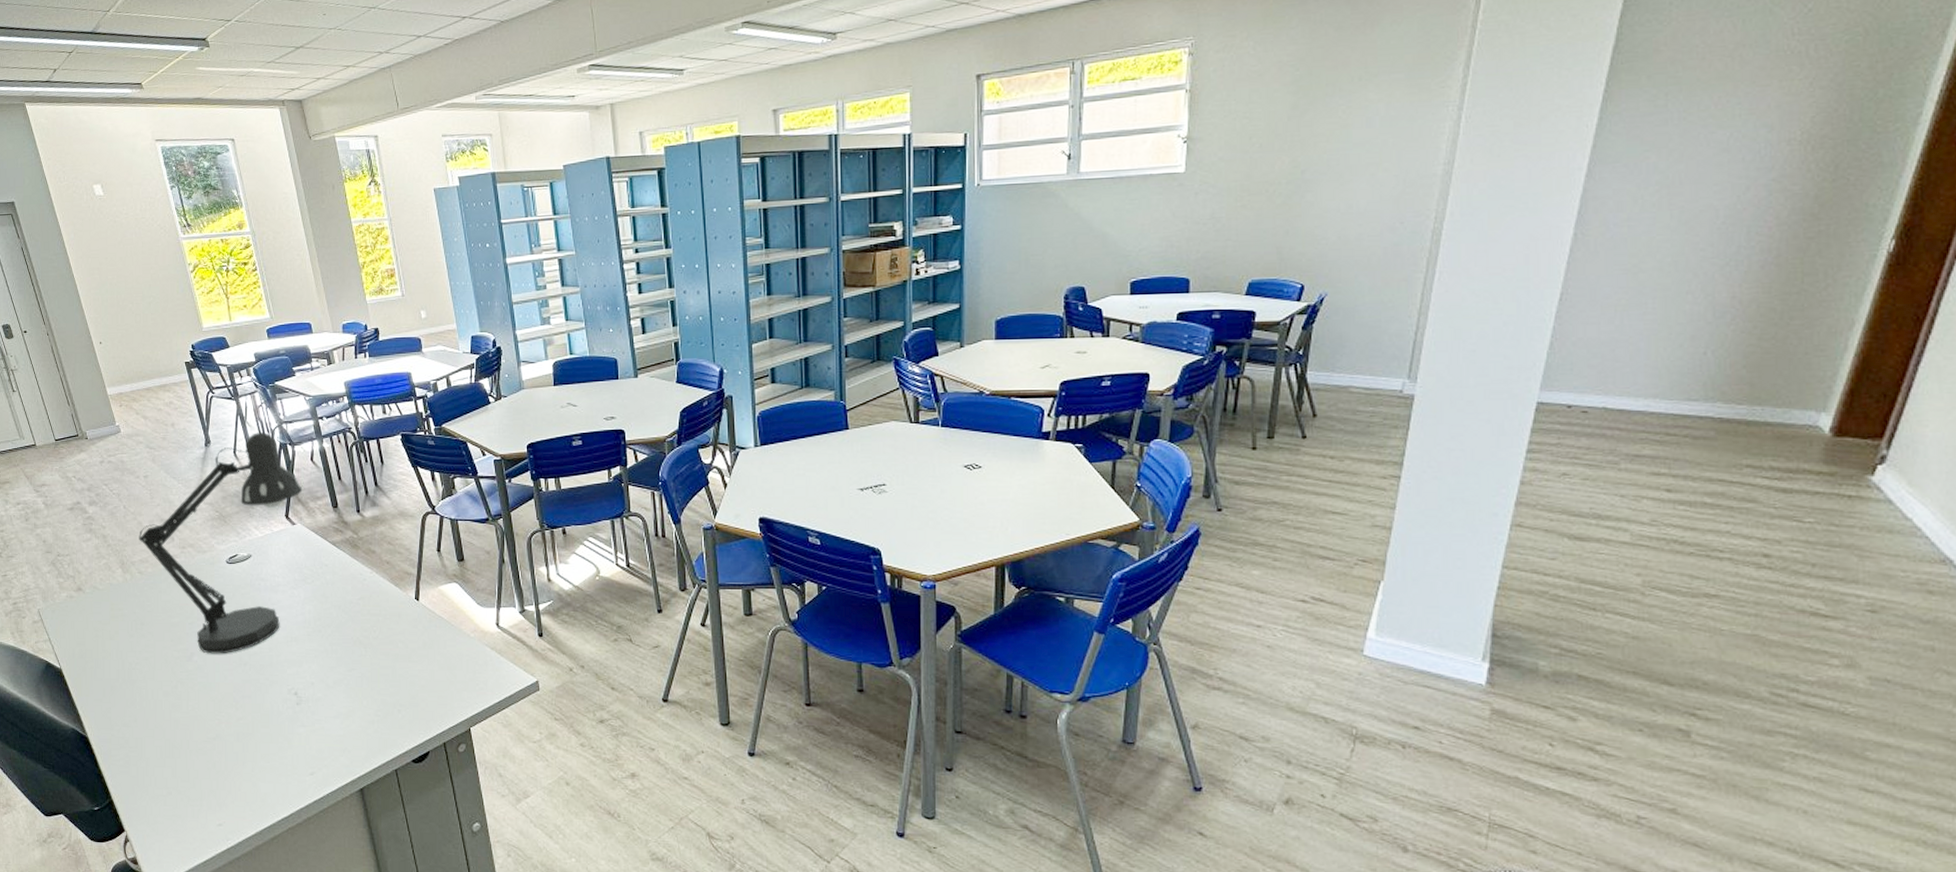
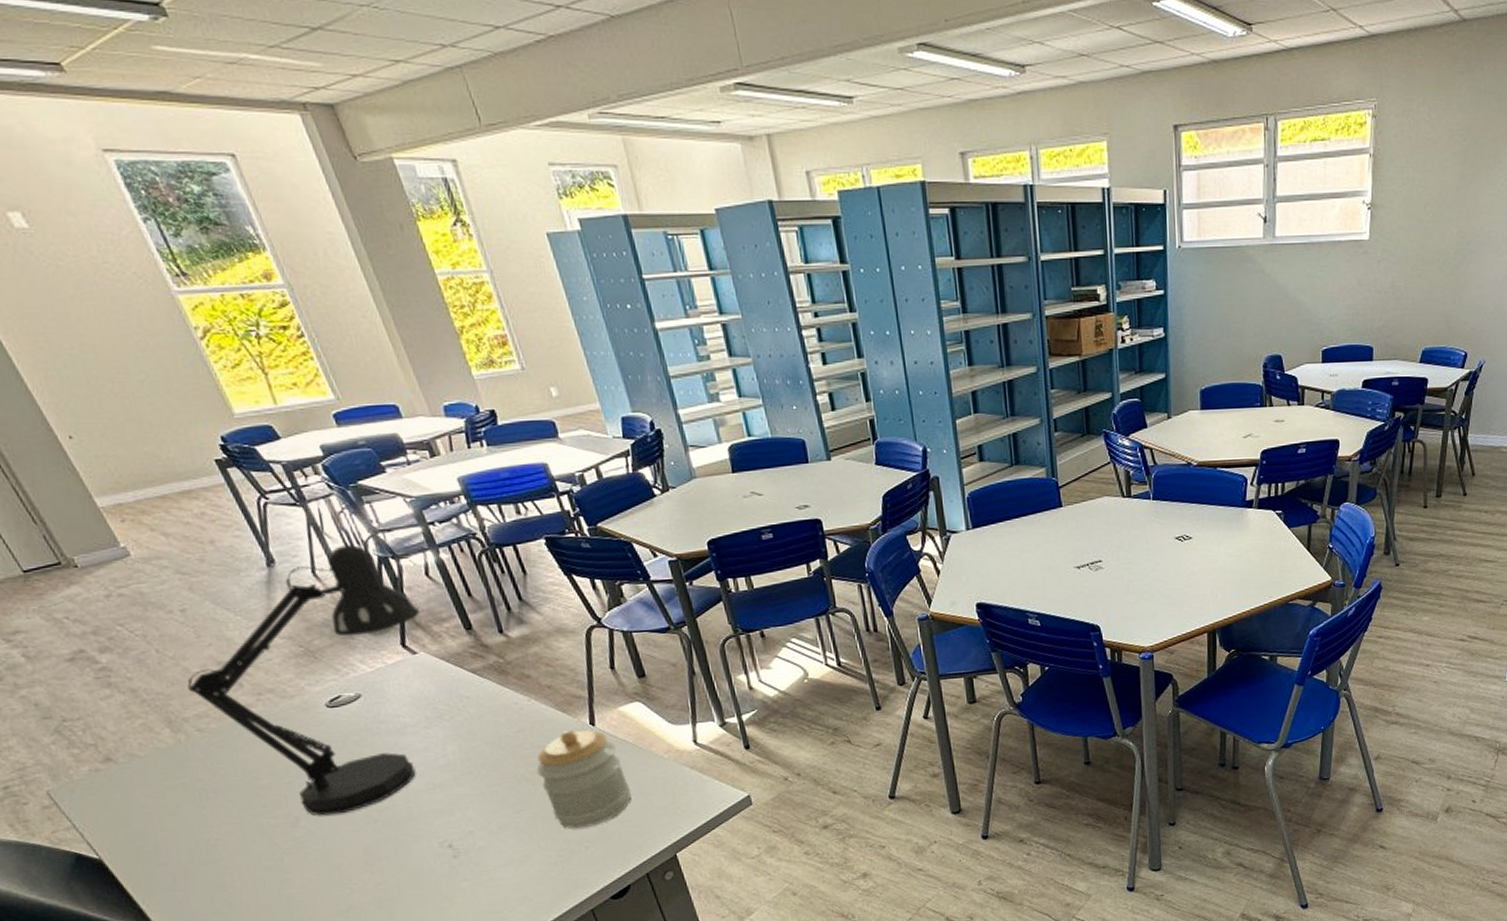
jar: none [369,603,441,693] -> present [536,730,632,829]

